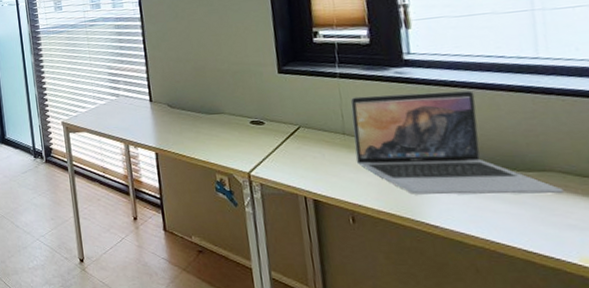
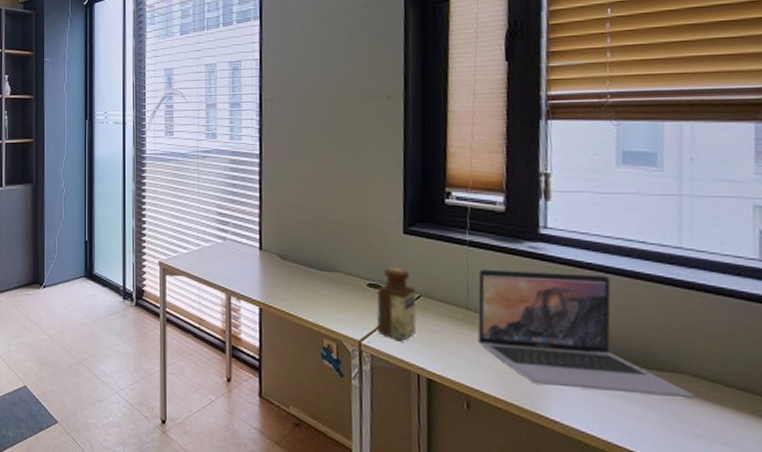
bottle: none [260,103,299,168] -> present [377,266,417,340]

